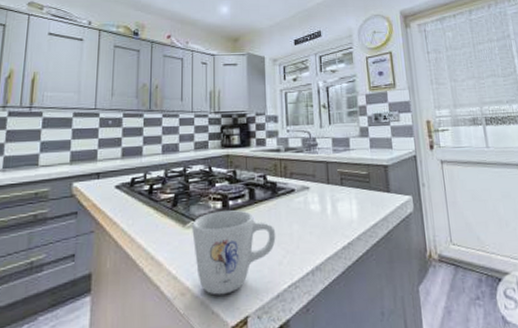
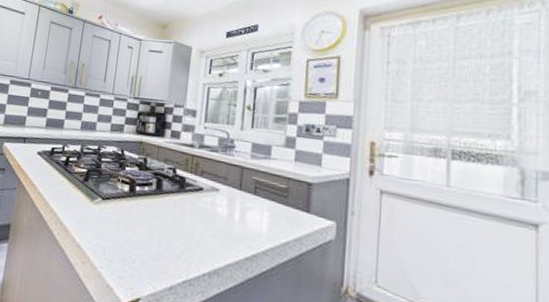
mug: present [192,210,276,295] -> none [98,193,178,273]

